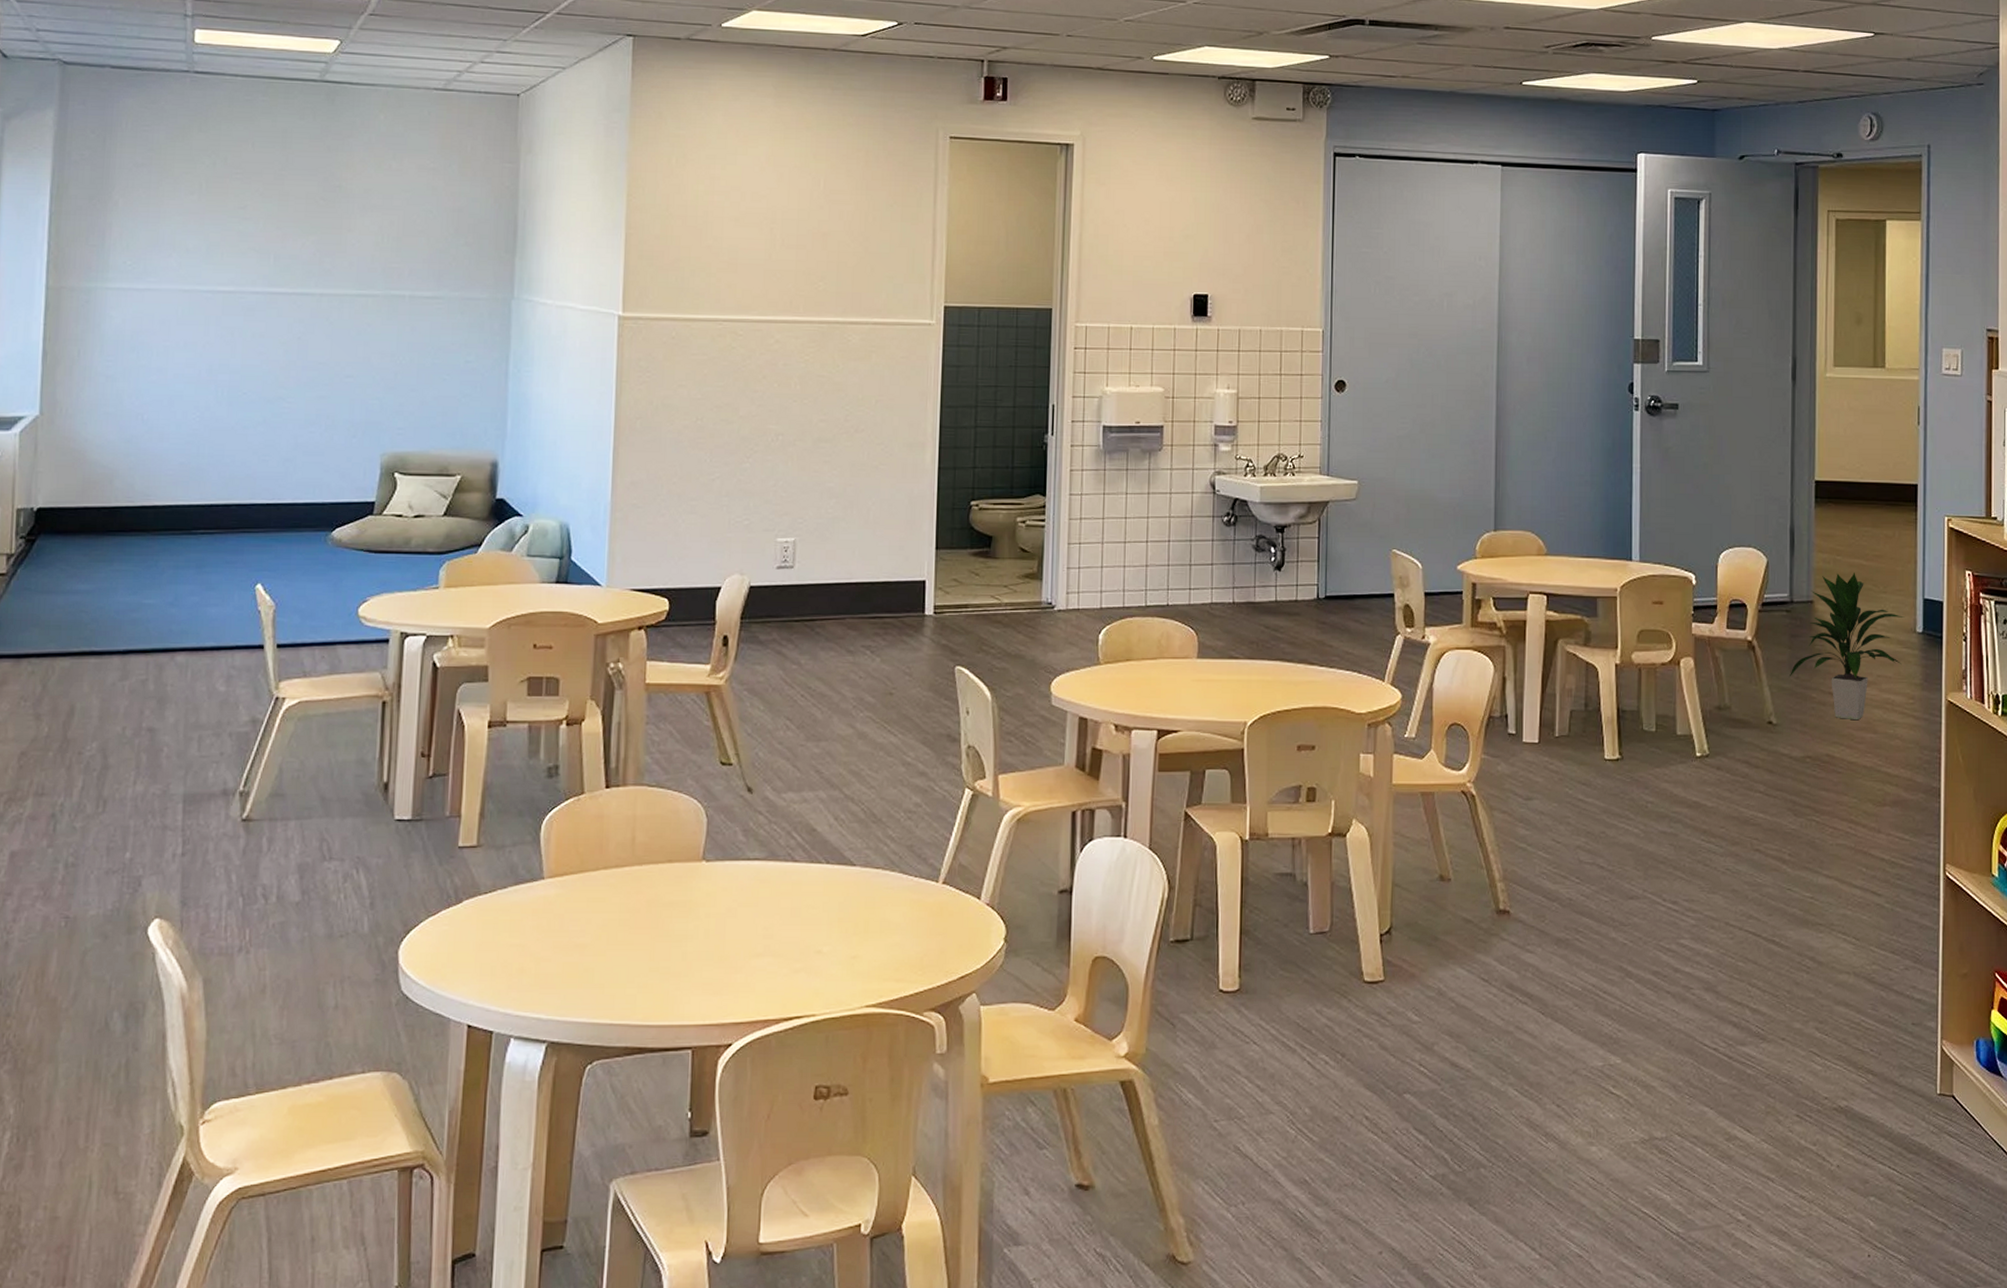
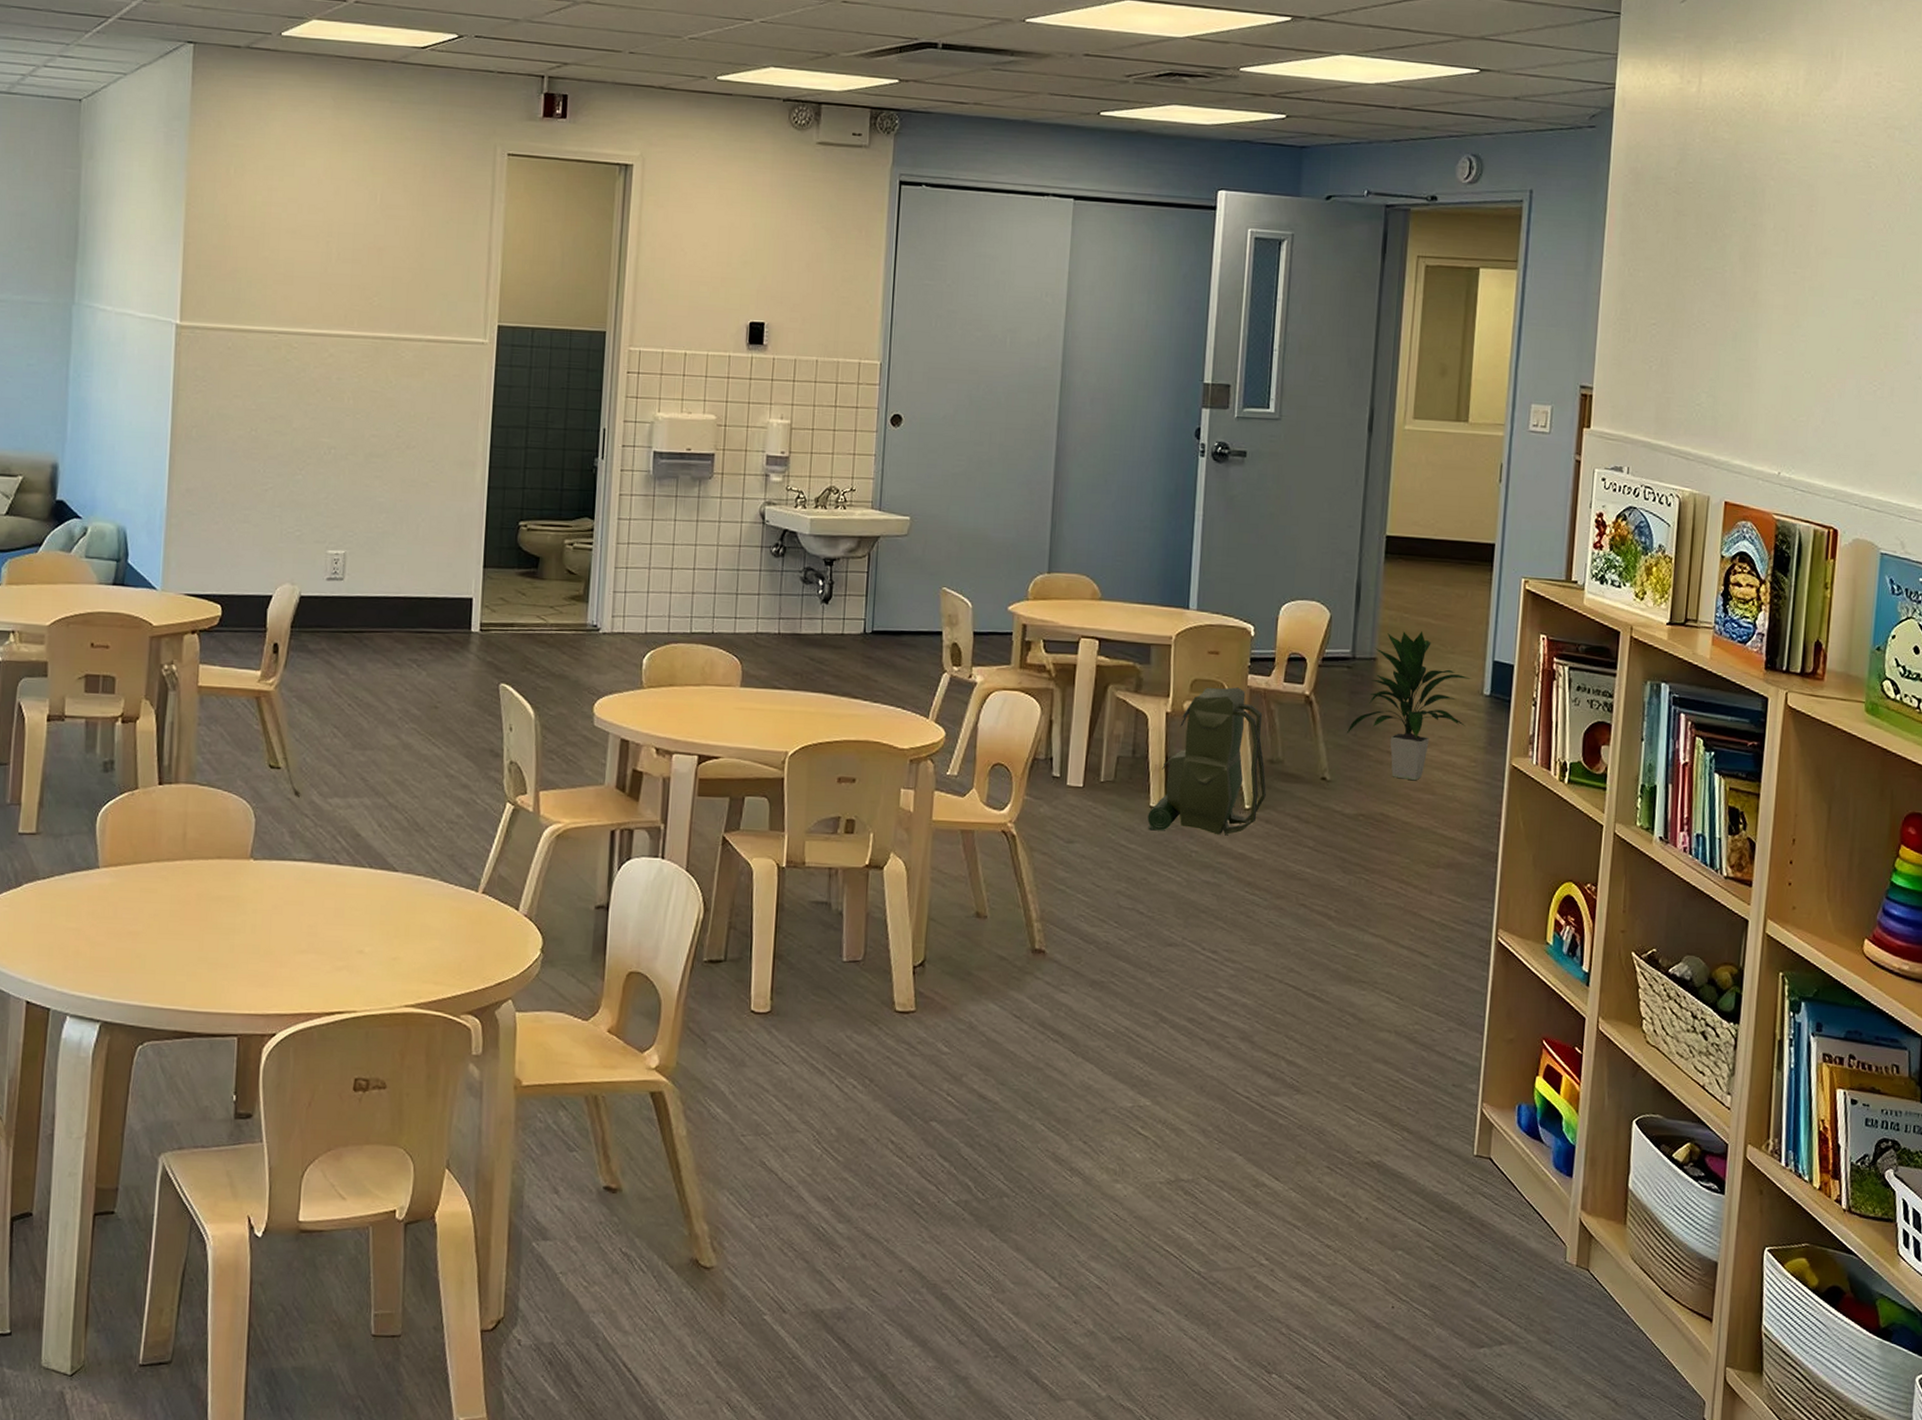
backpack: none [1603,636,1716,785] -> present [1147,687,1266,836]

